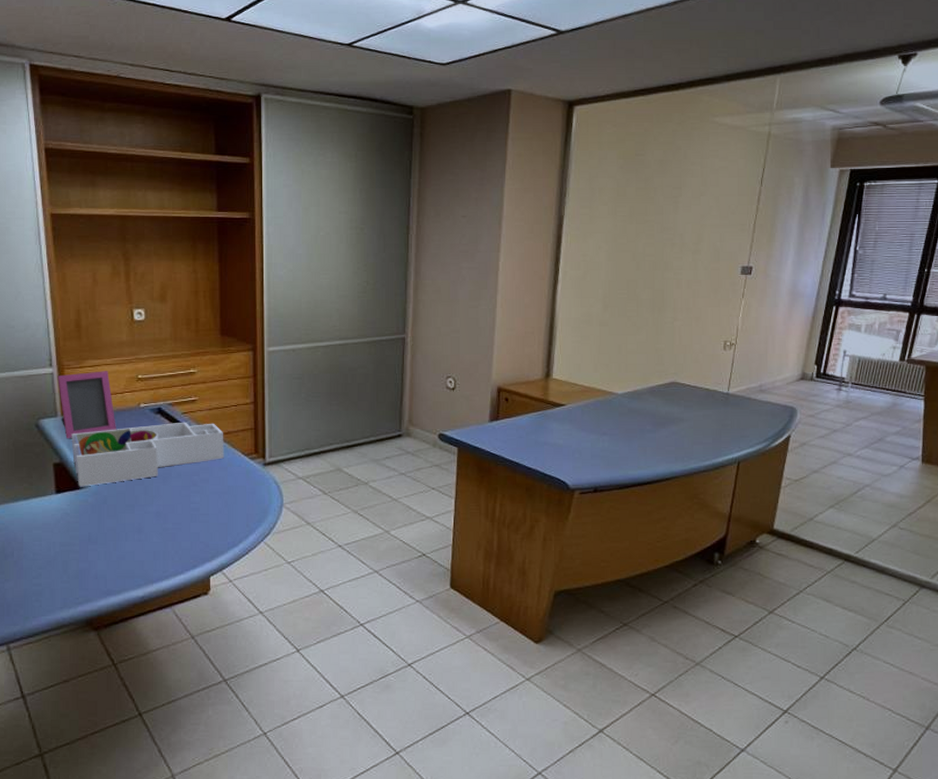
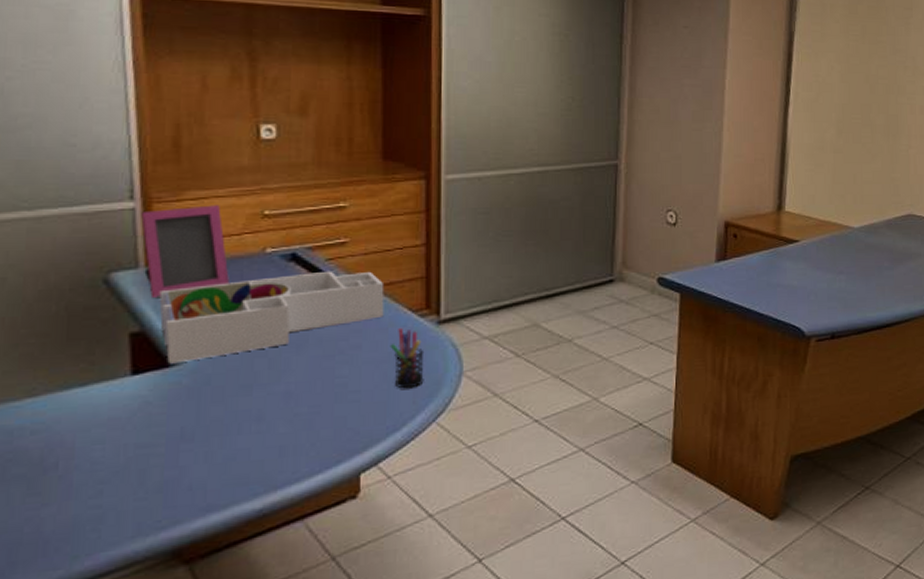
pen holder: none [229,467,254,515] -> present [390,327,425,389]

